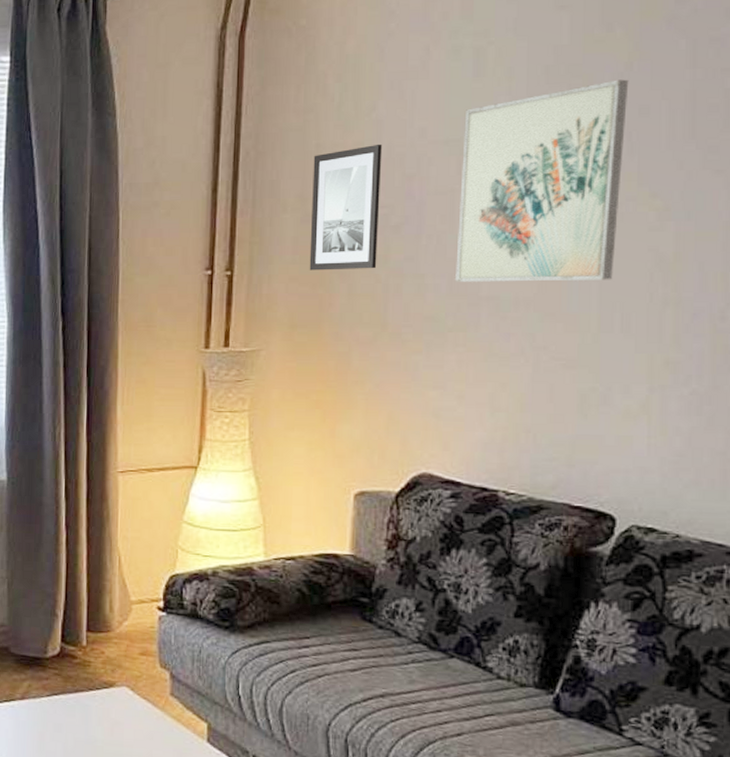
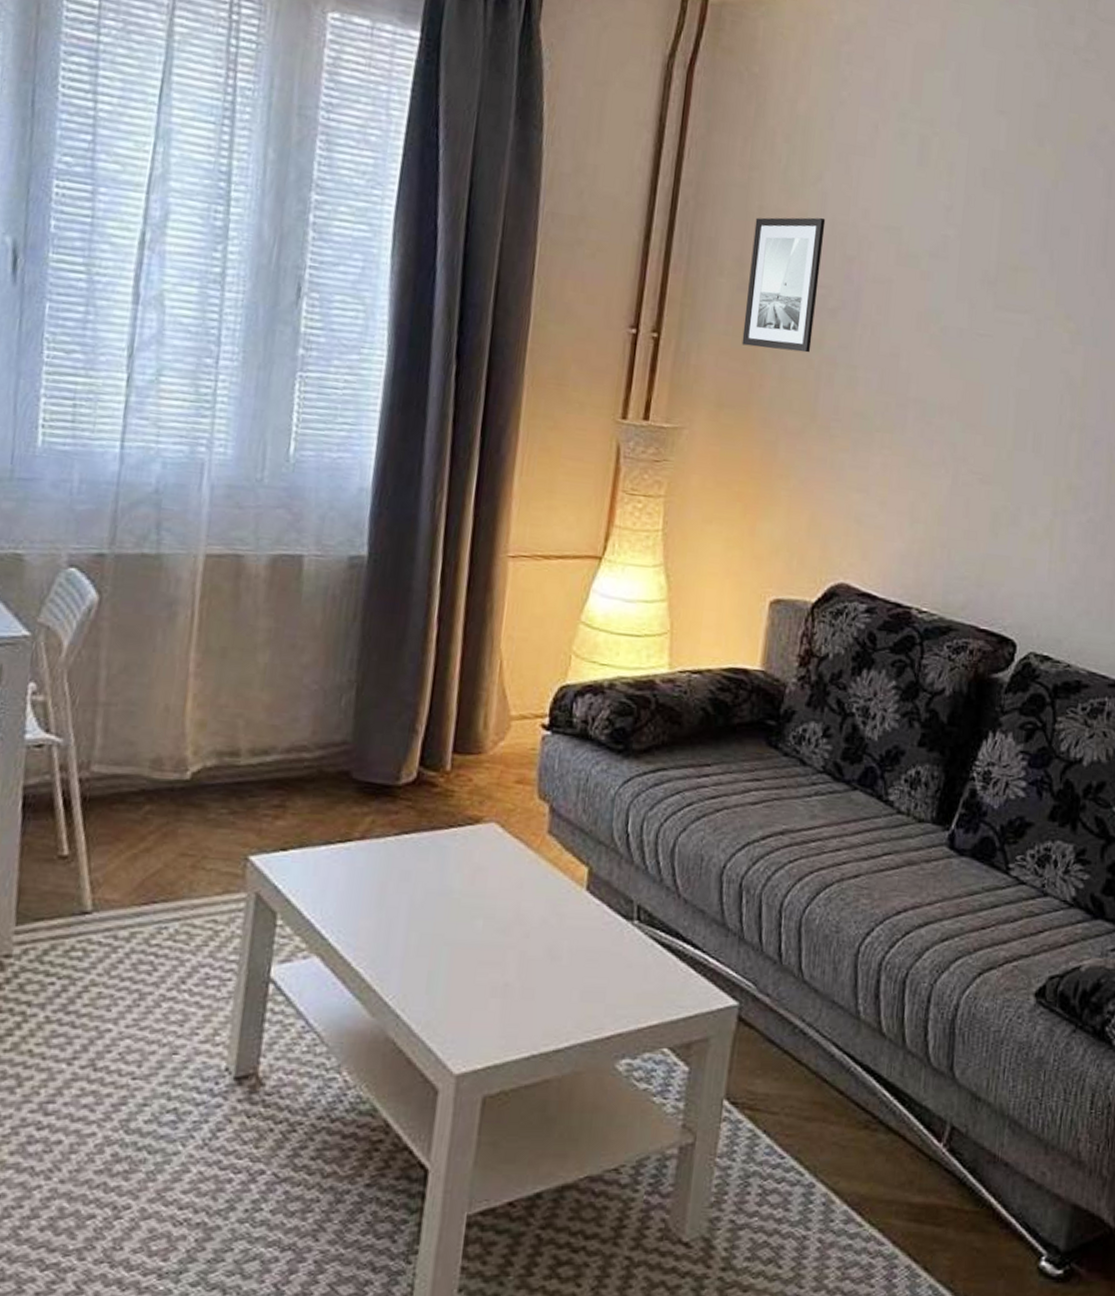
wall art: present [455,79,629,282] -> none [886,195,1054,397]

